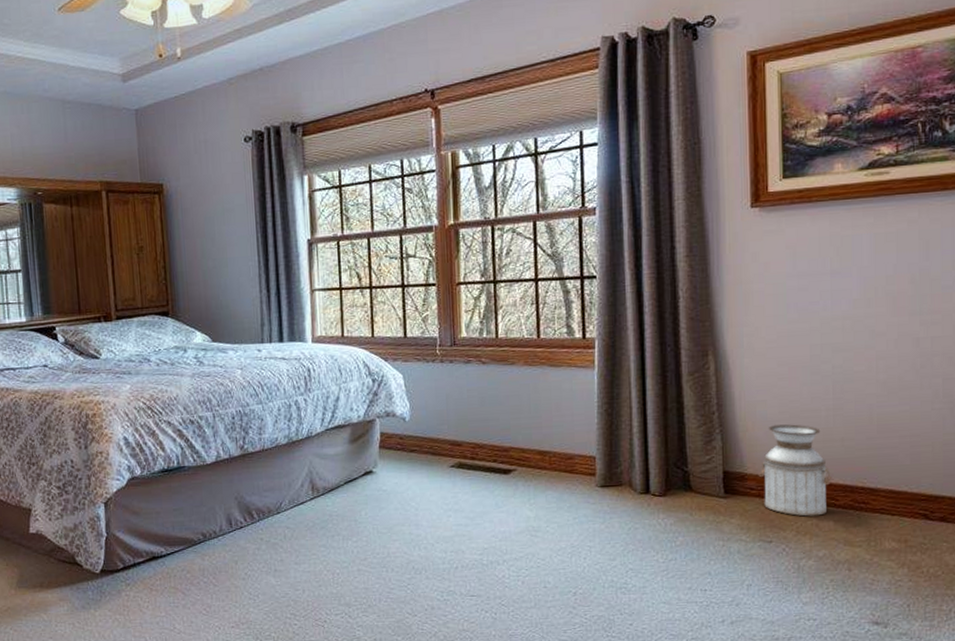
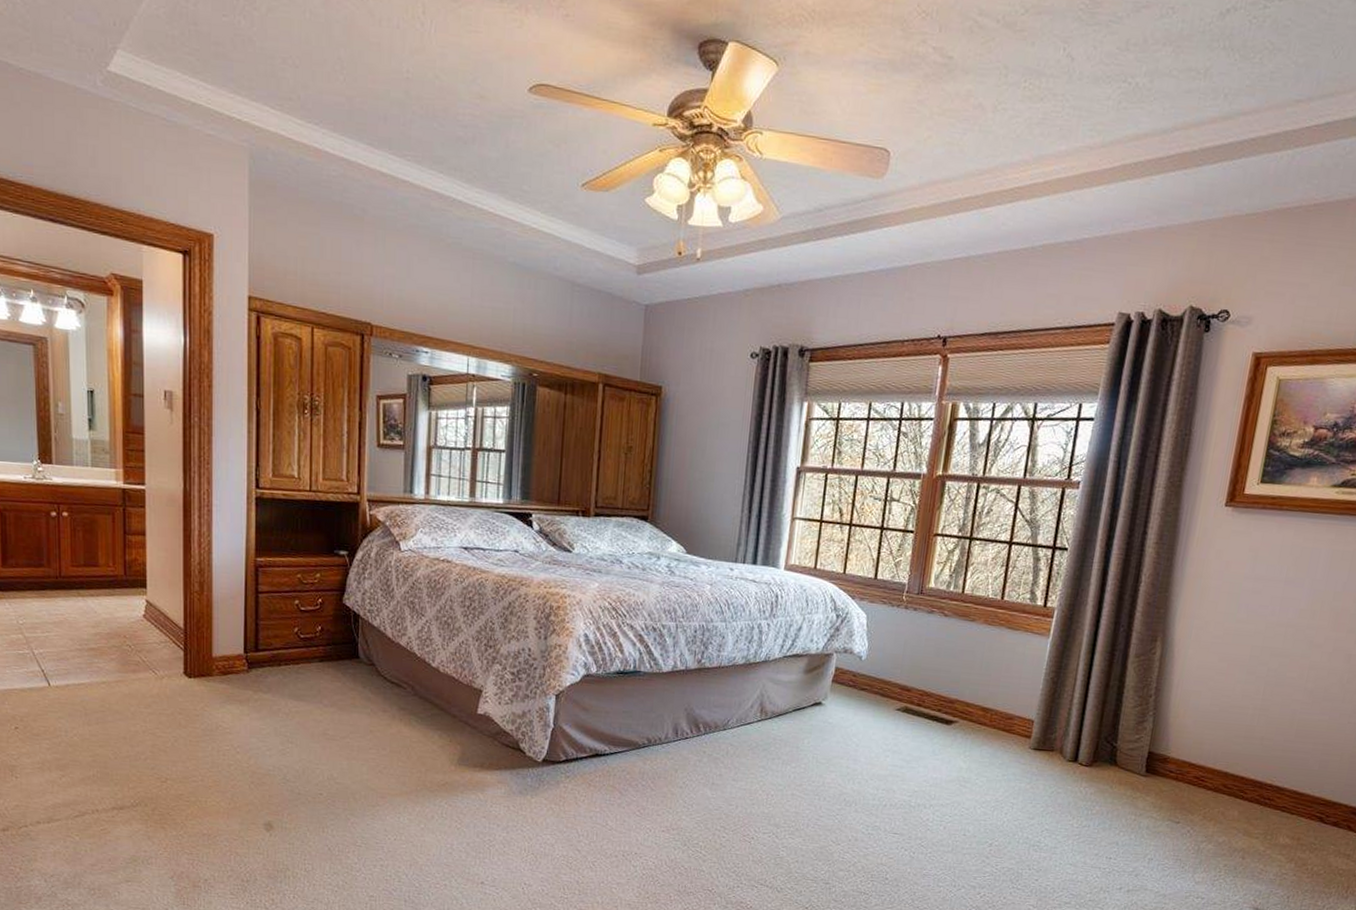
planter: present [758,424,833,517] -> none [1179,715,1246,805]

